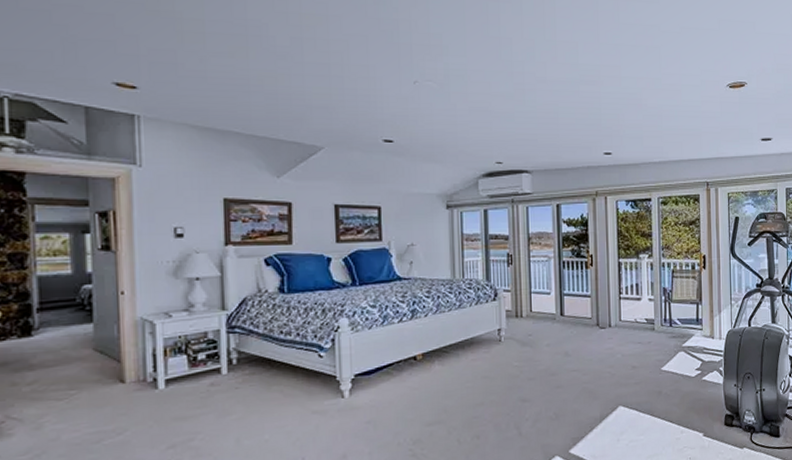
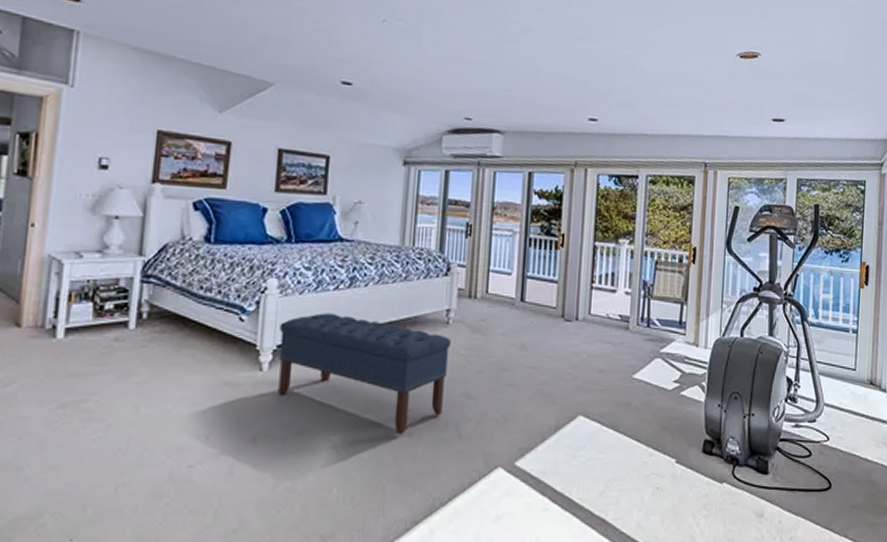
bench: none [355,342,505,438] -> present [278,313,452,434]

